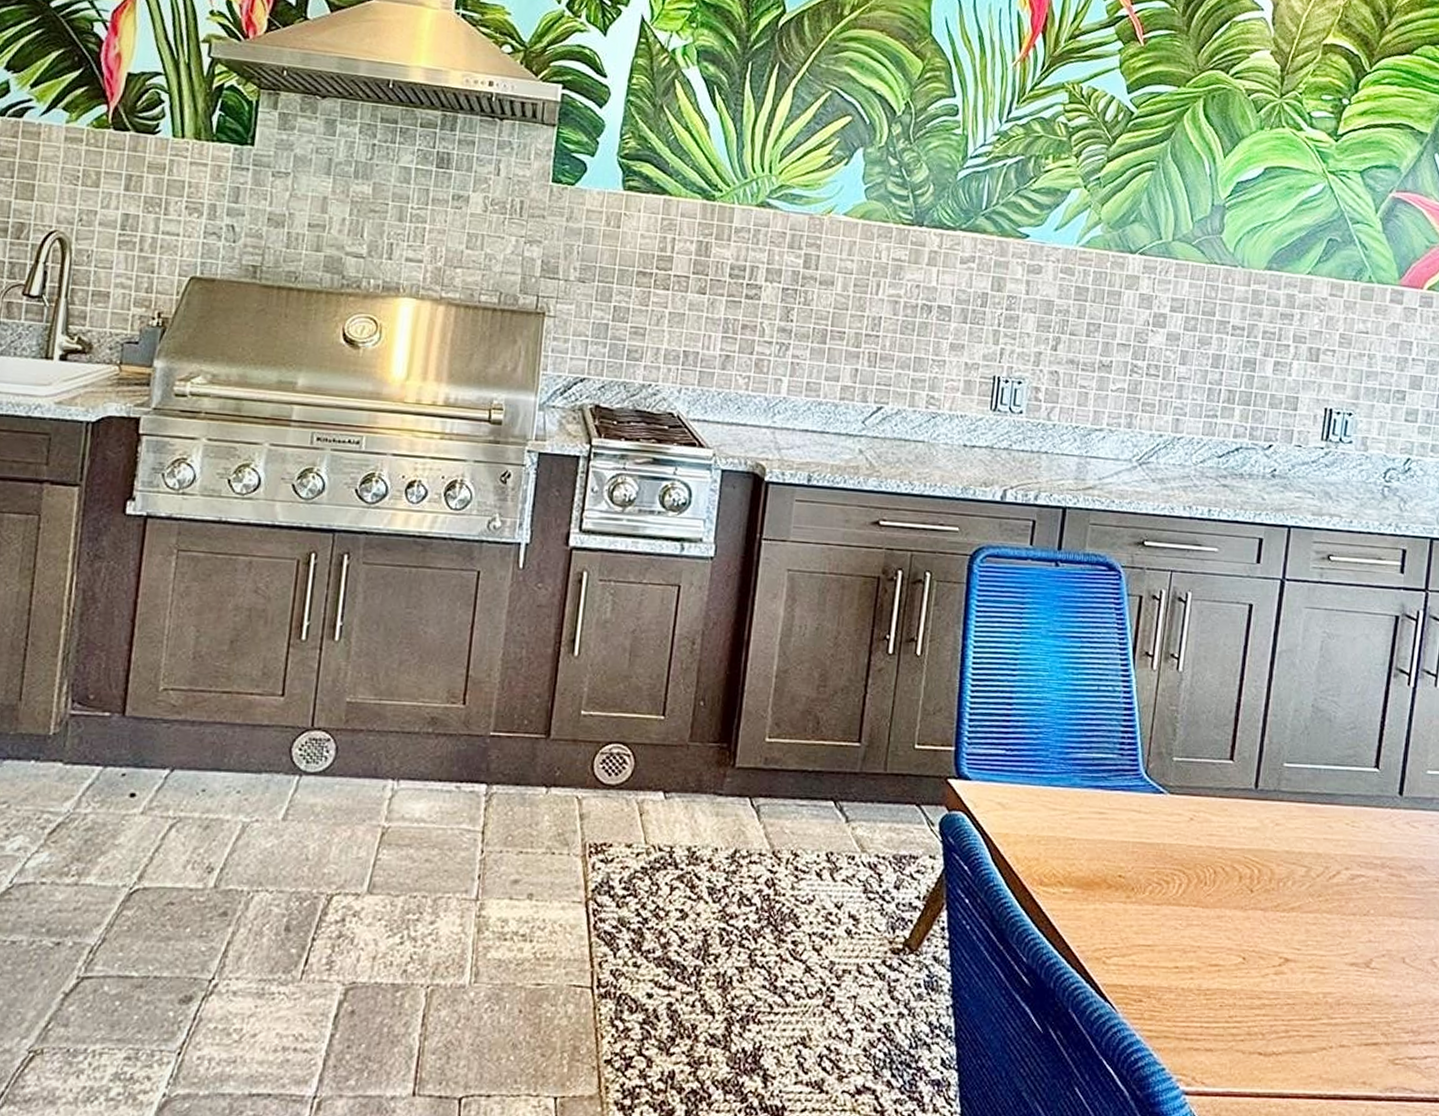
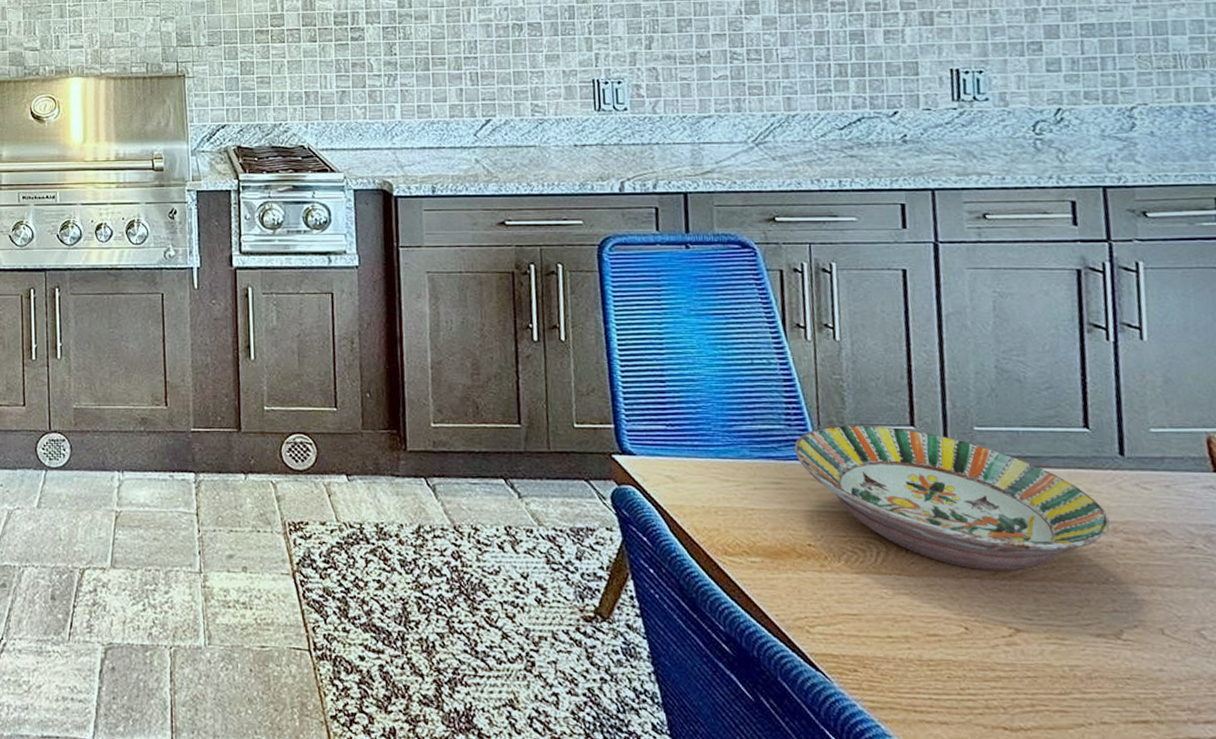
serving bowl: none [1122,756,1381,903] -> present [794,425,1111,571]

